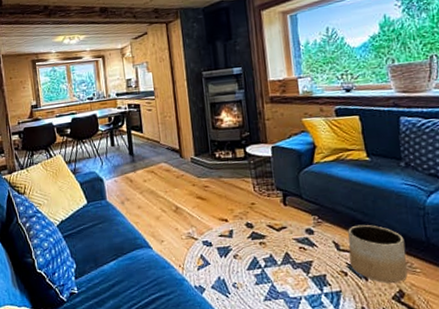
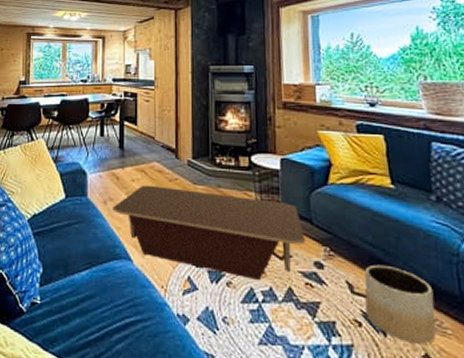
coffee table: none [129,183,298,251] -> present [112,185,306,281]

